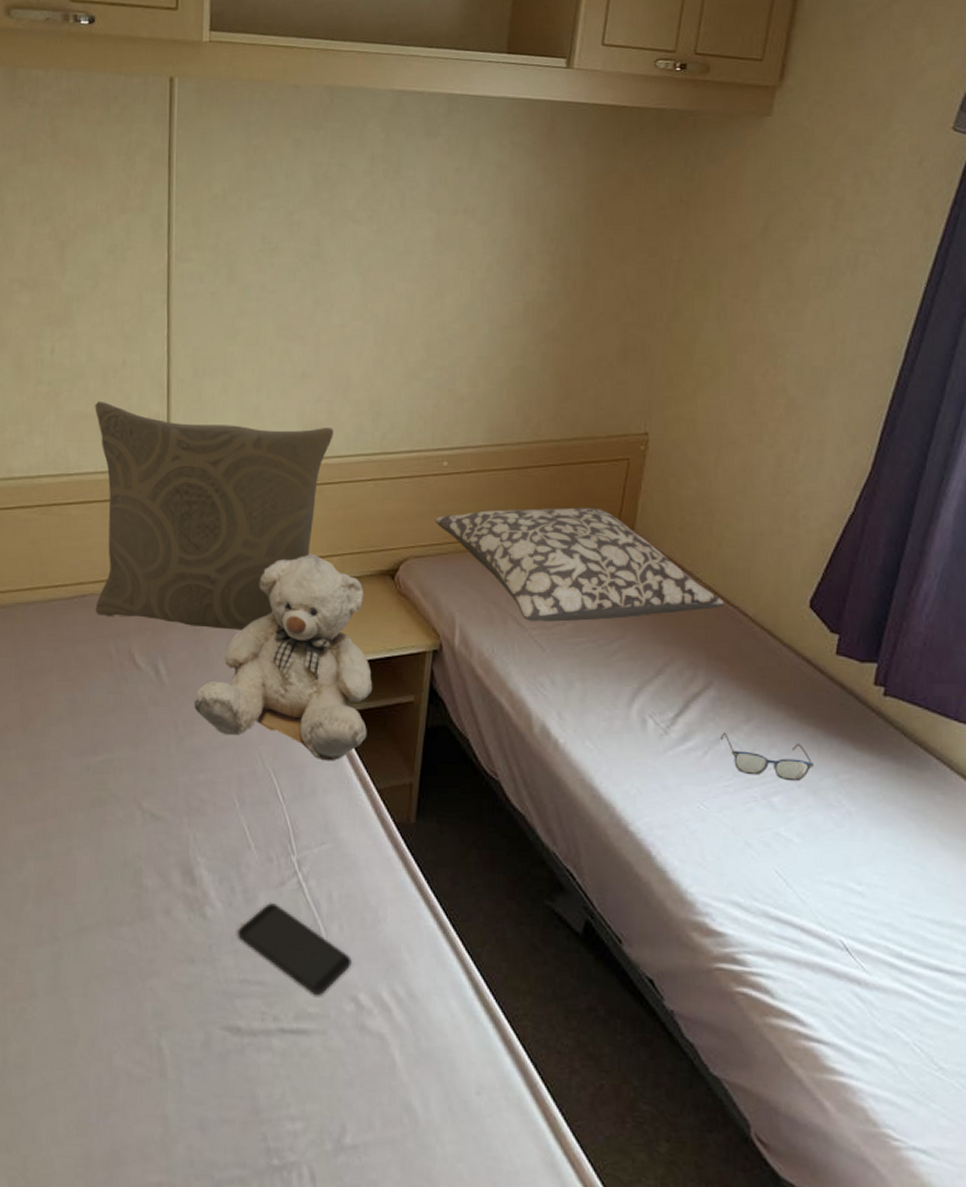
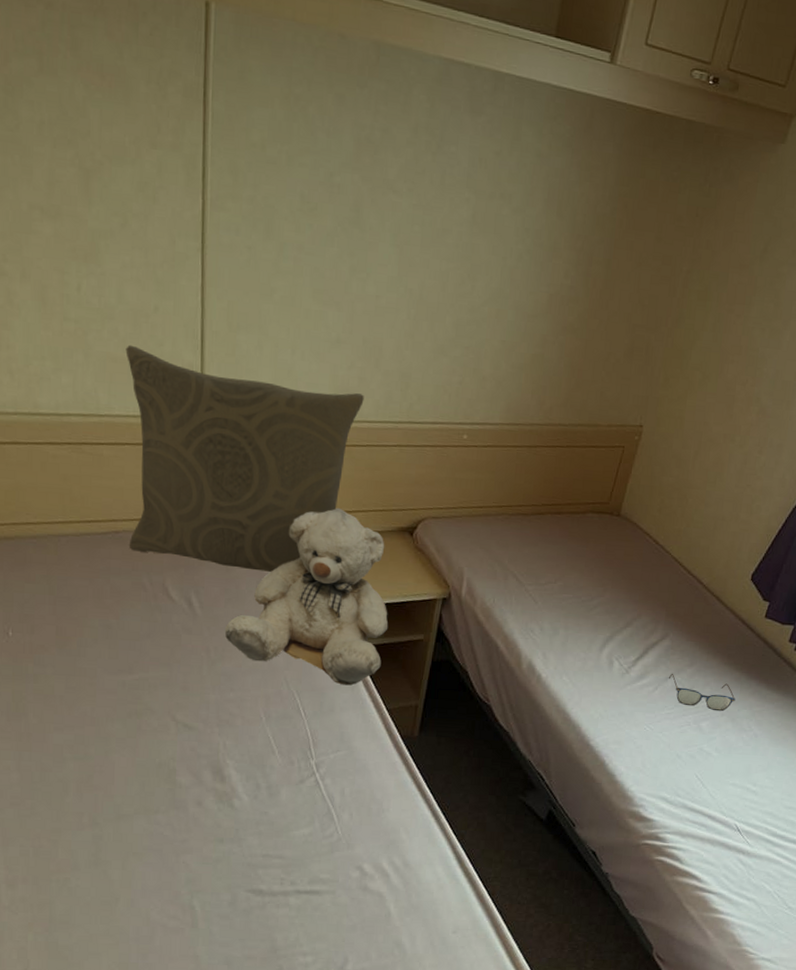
mobile phone: present [238,902,353,996] -> none [262,795,360,866]
pillow: present [436,507,724,622] -> none [453,481,686,581]

